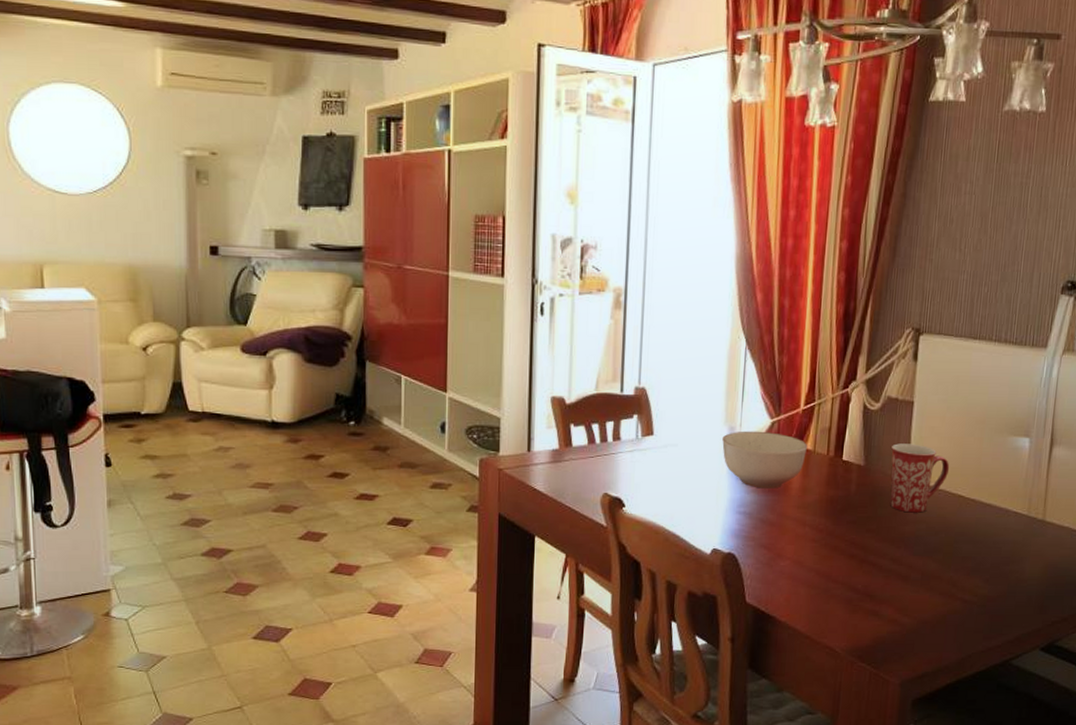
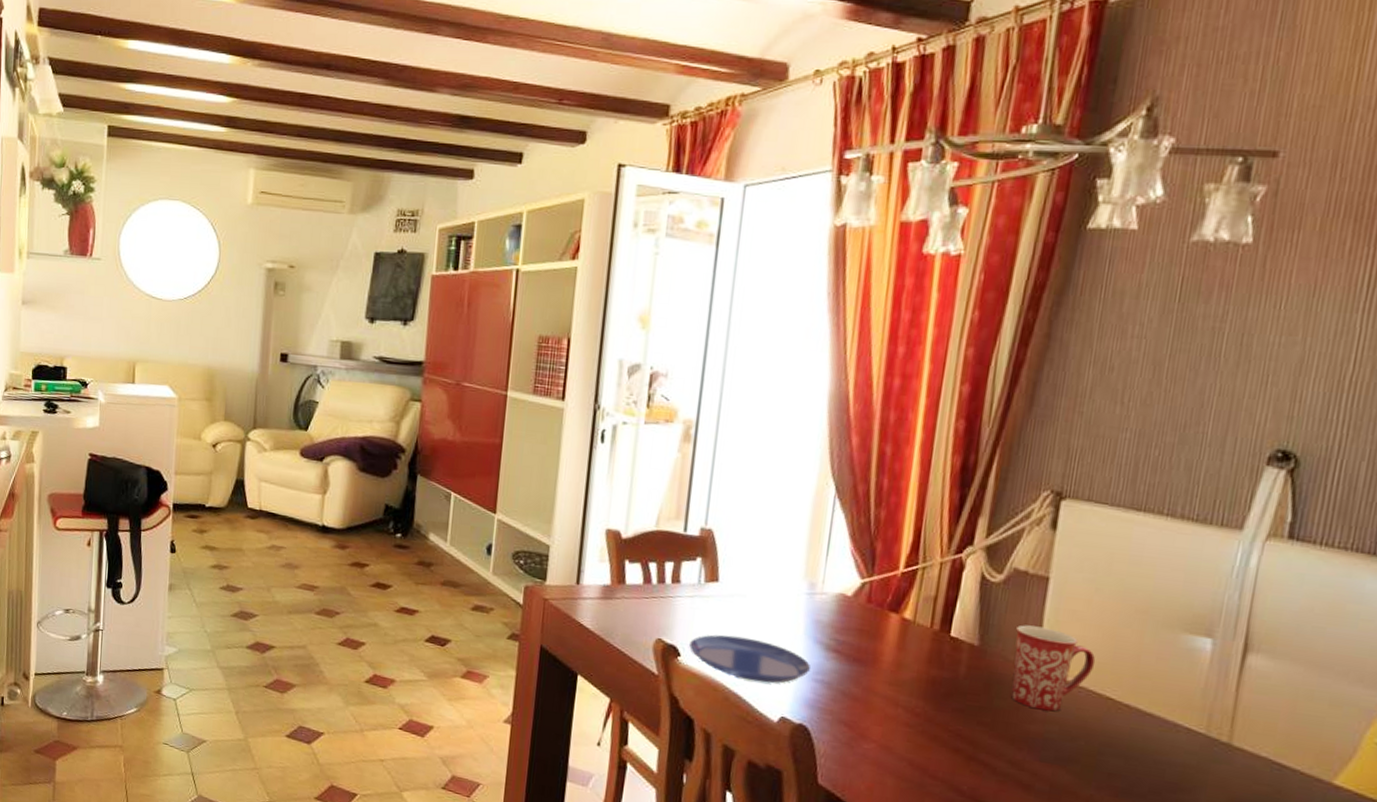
plate: none [632,482,734,521] -> present [689,634,810,683]
bowl: present [722,431,808,489] -> none [799,588,907,659]

